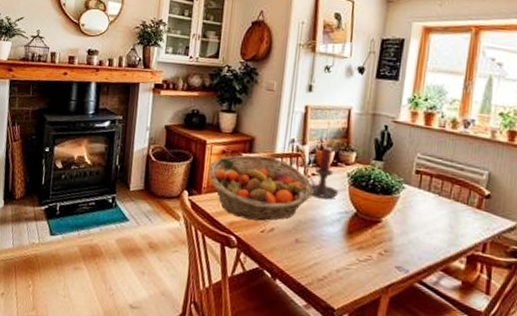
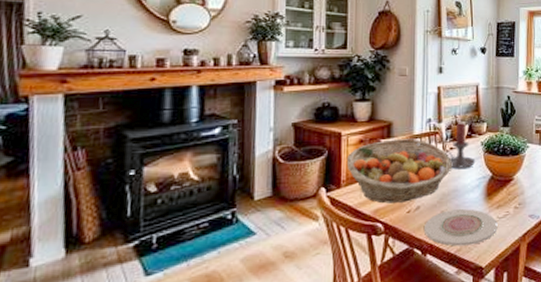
plate: none [276,239,357,283] -> present [425,209,498,247]

